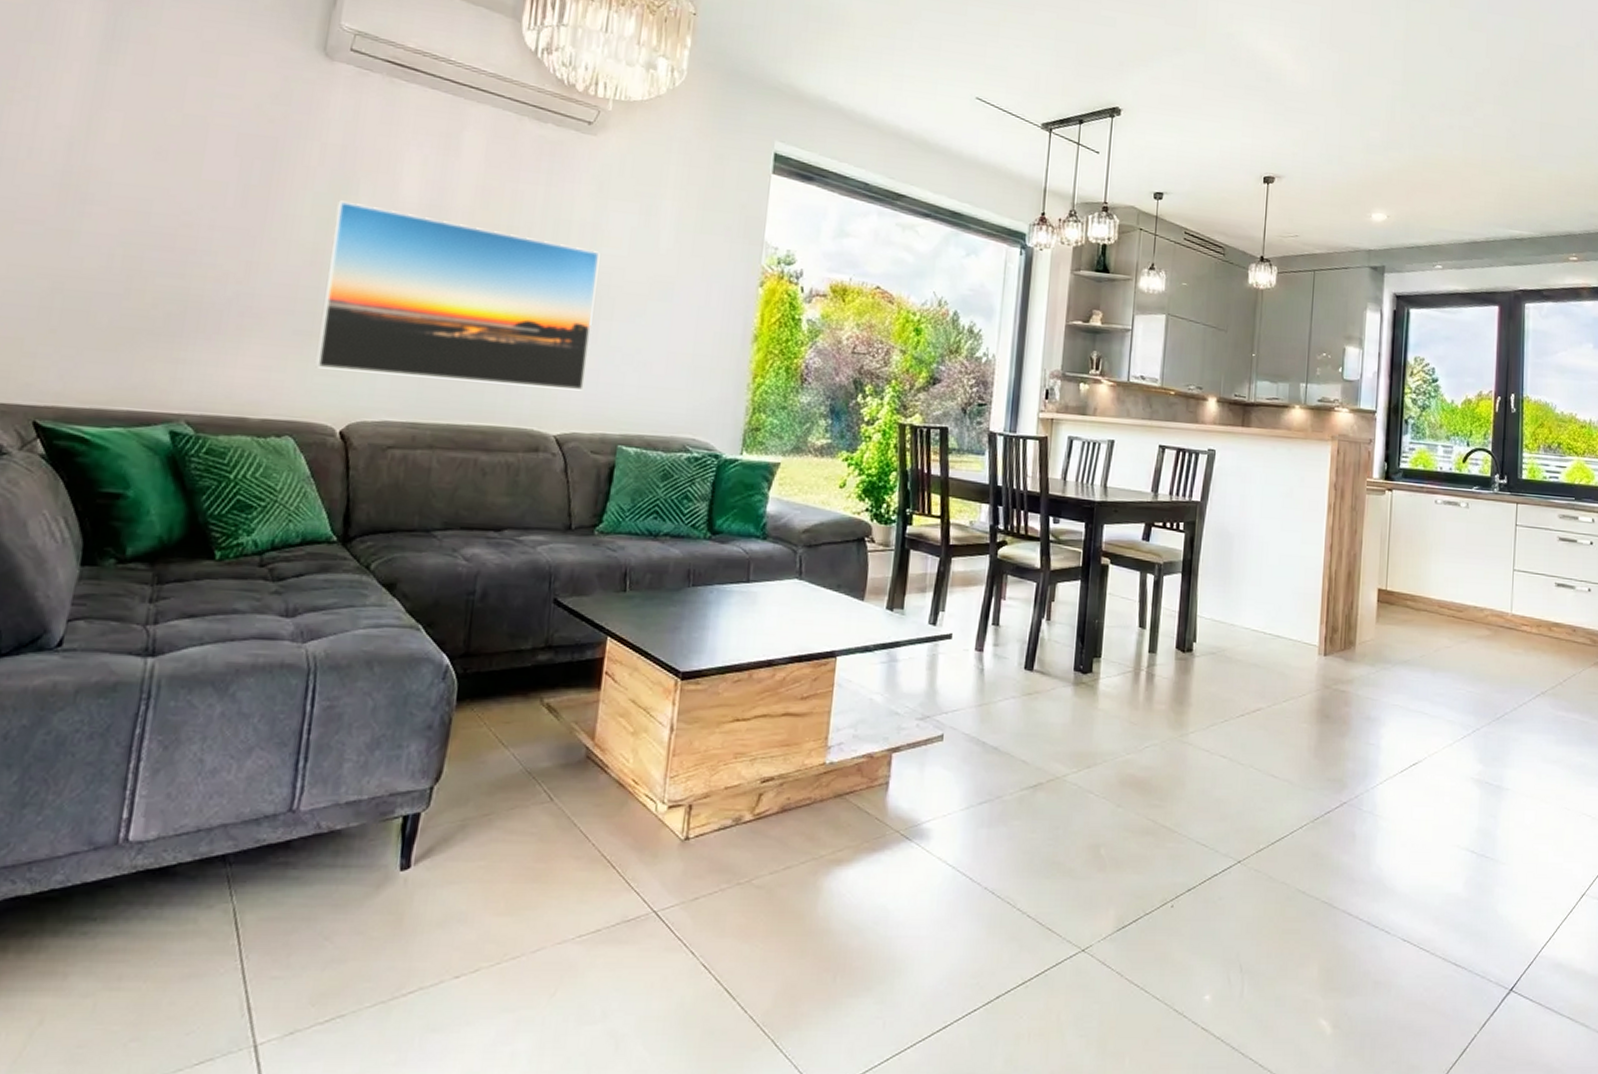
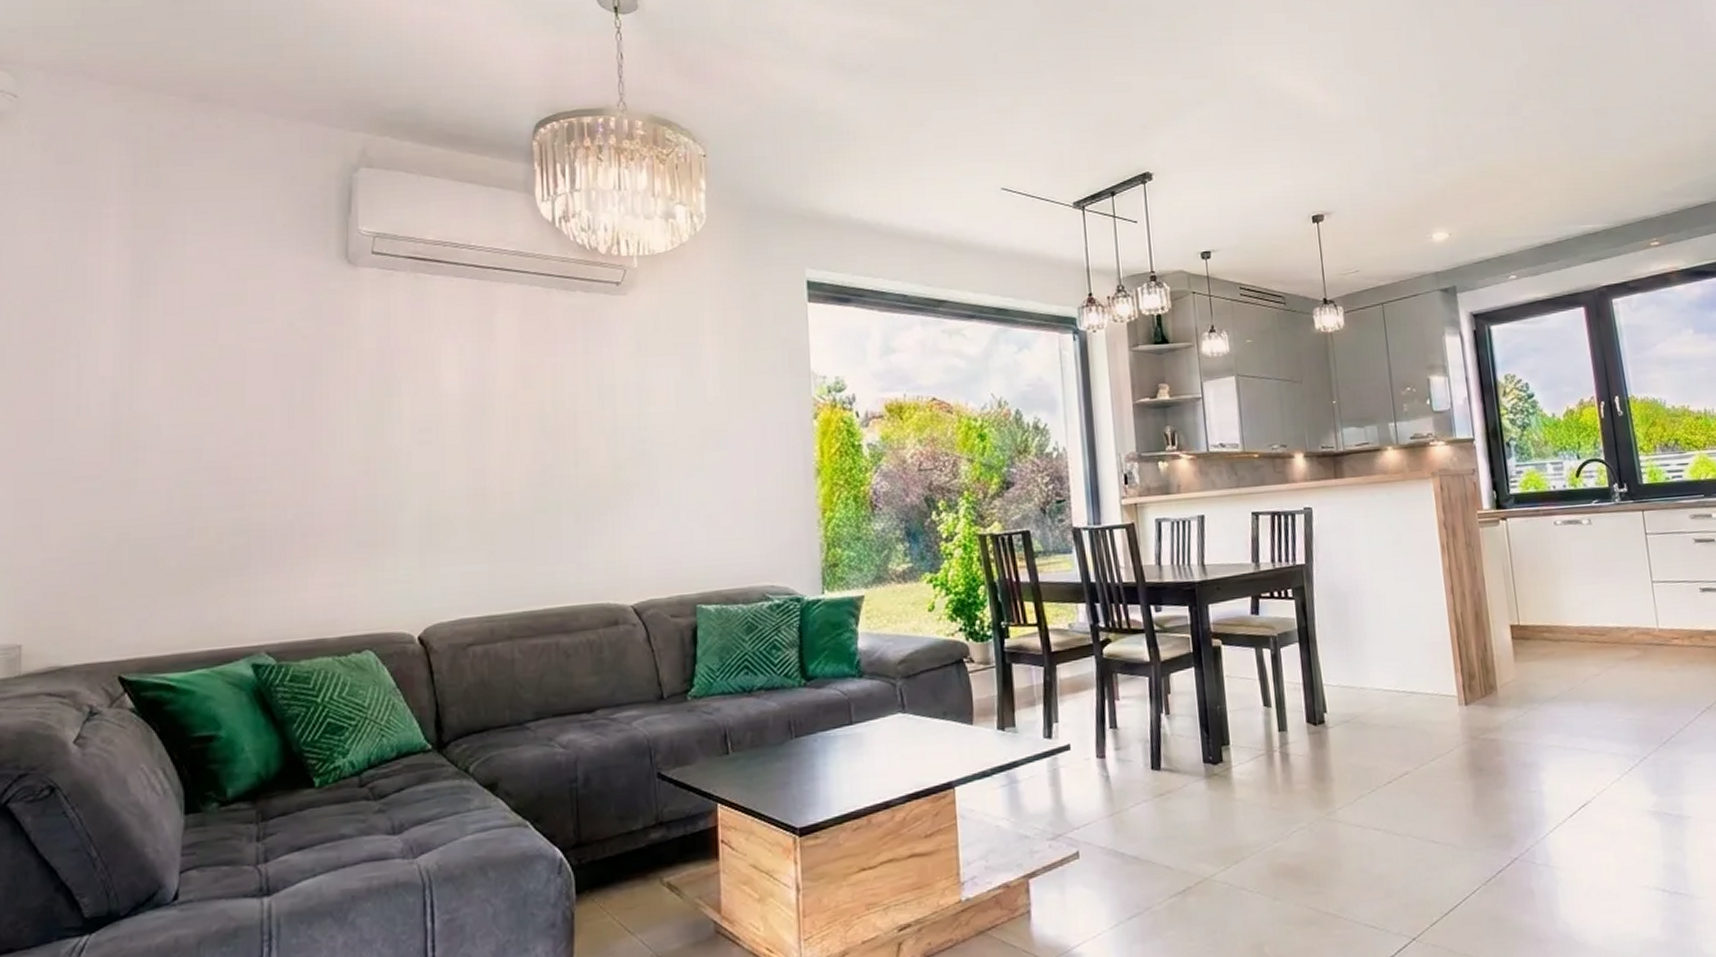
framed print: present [314,200,600,391] -> none [382,404,654,577]

